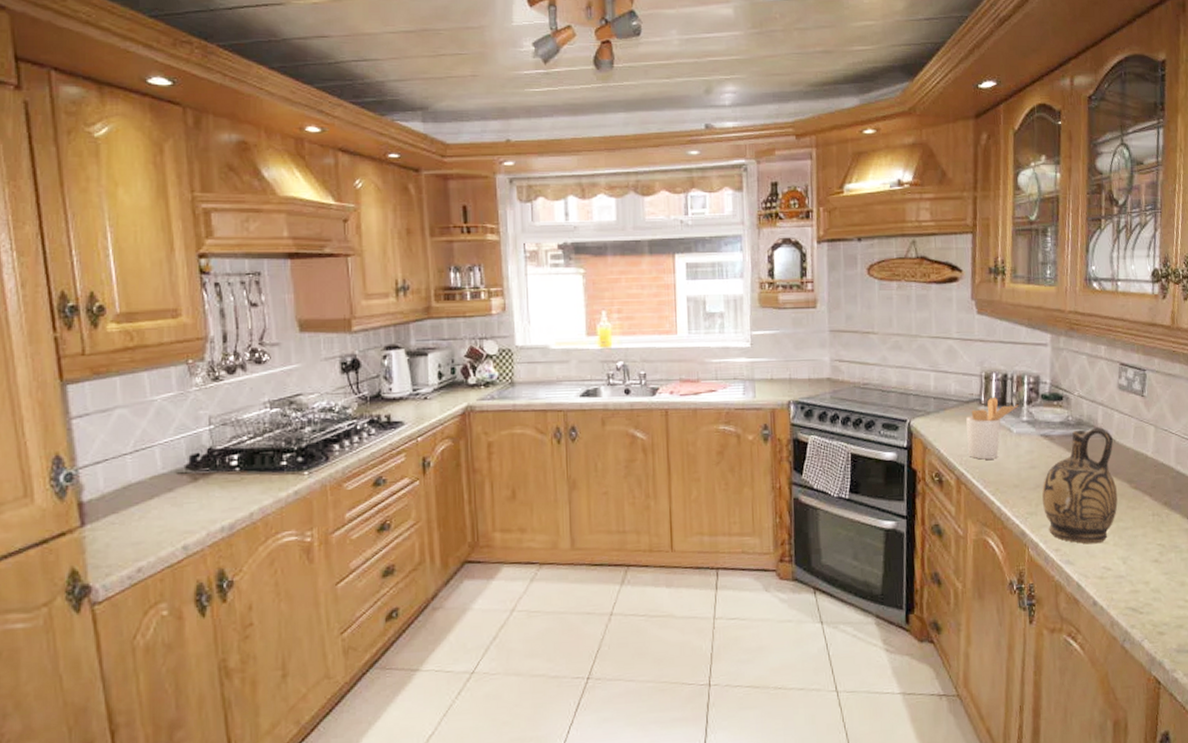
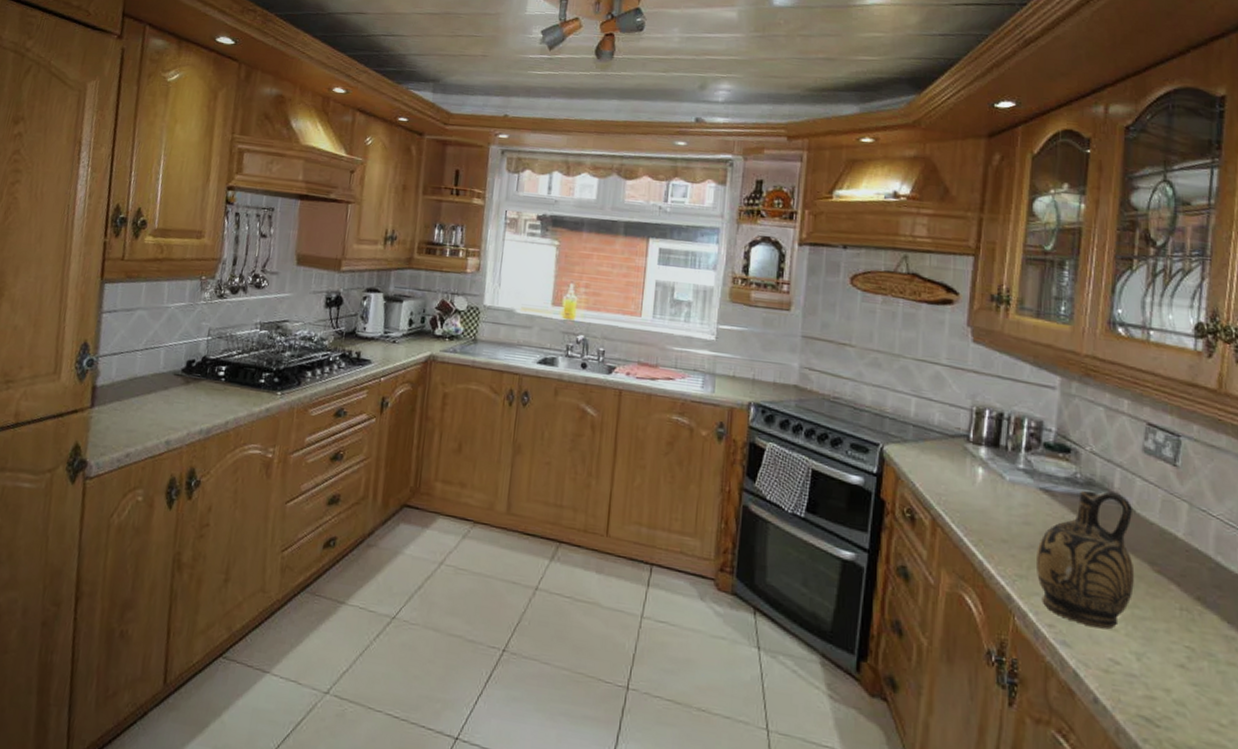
utensil holder: present [966,398,1019,460] -> none [947,436,1015,506]

